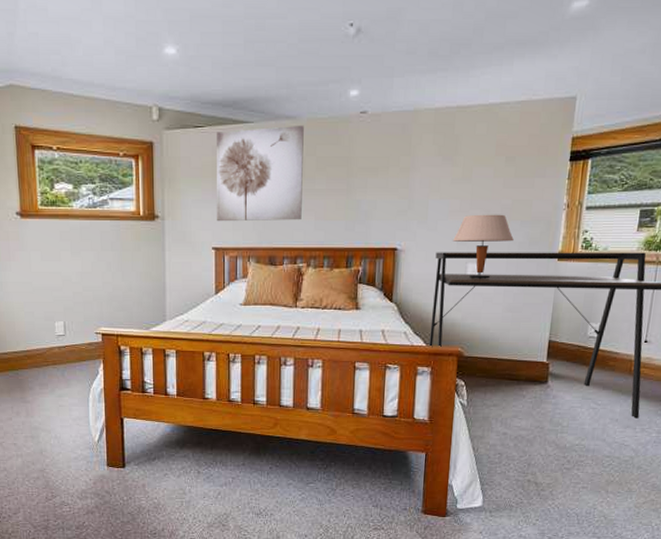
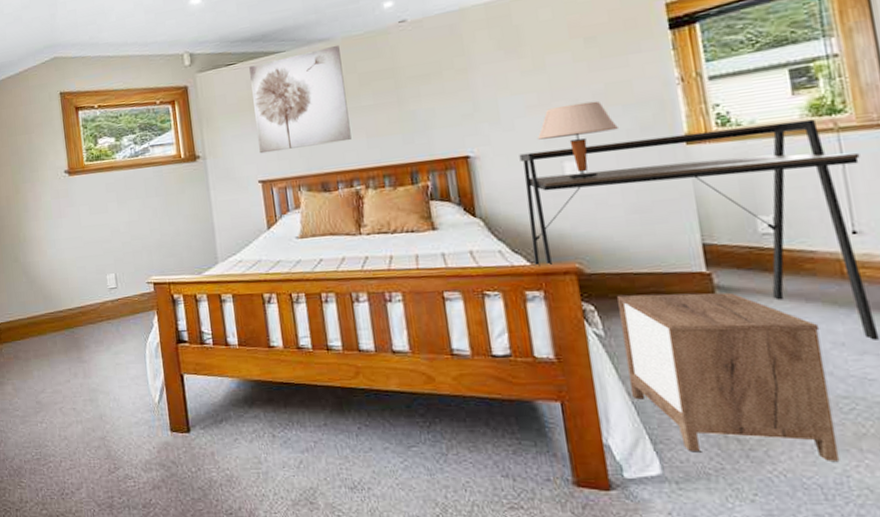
nightstand: none [476,375,606,498] -> present [617,292,840,461]

